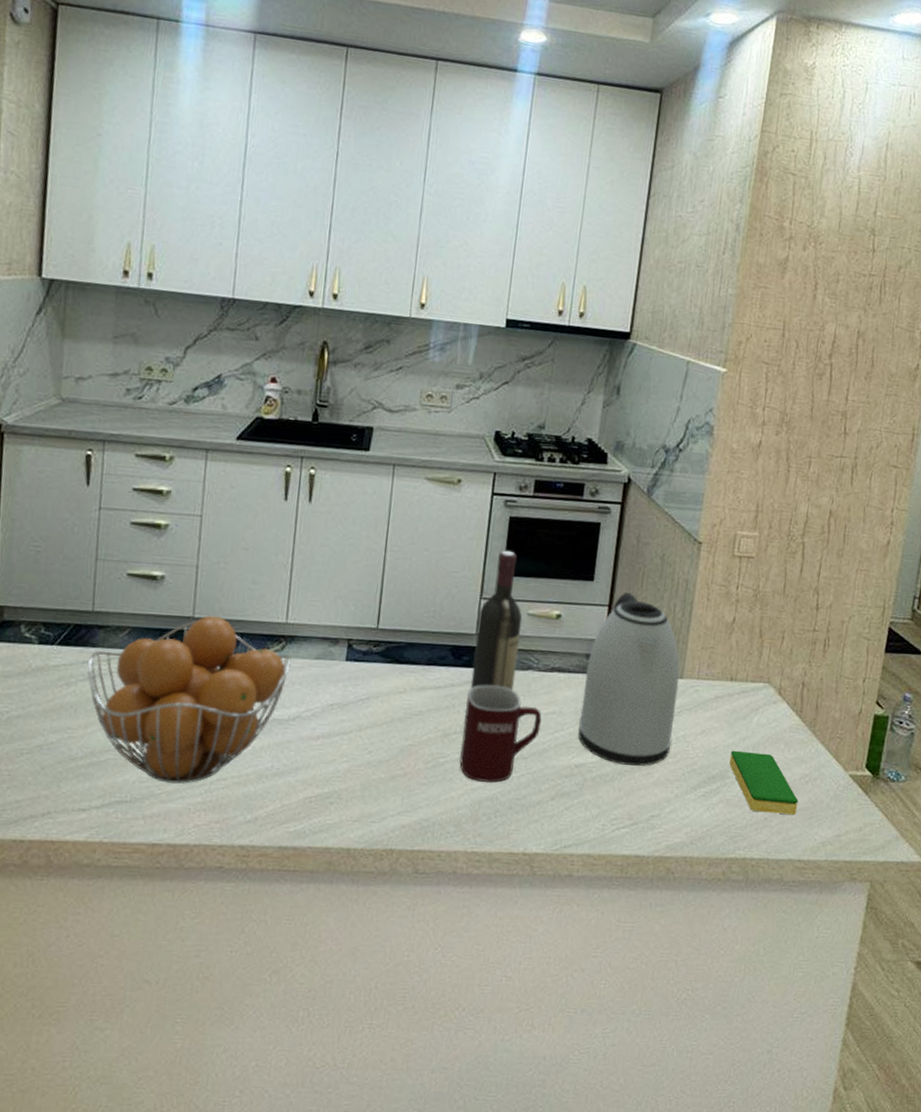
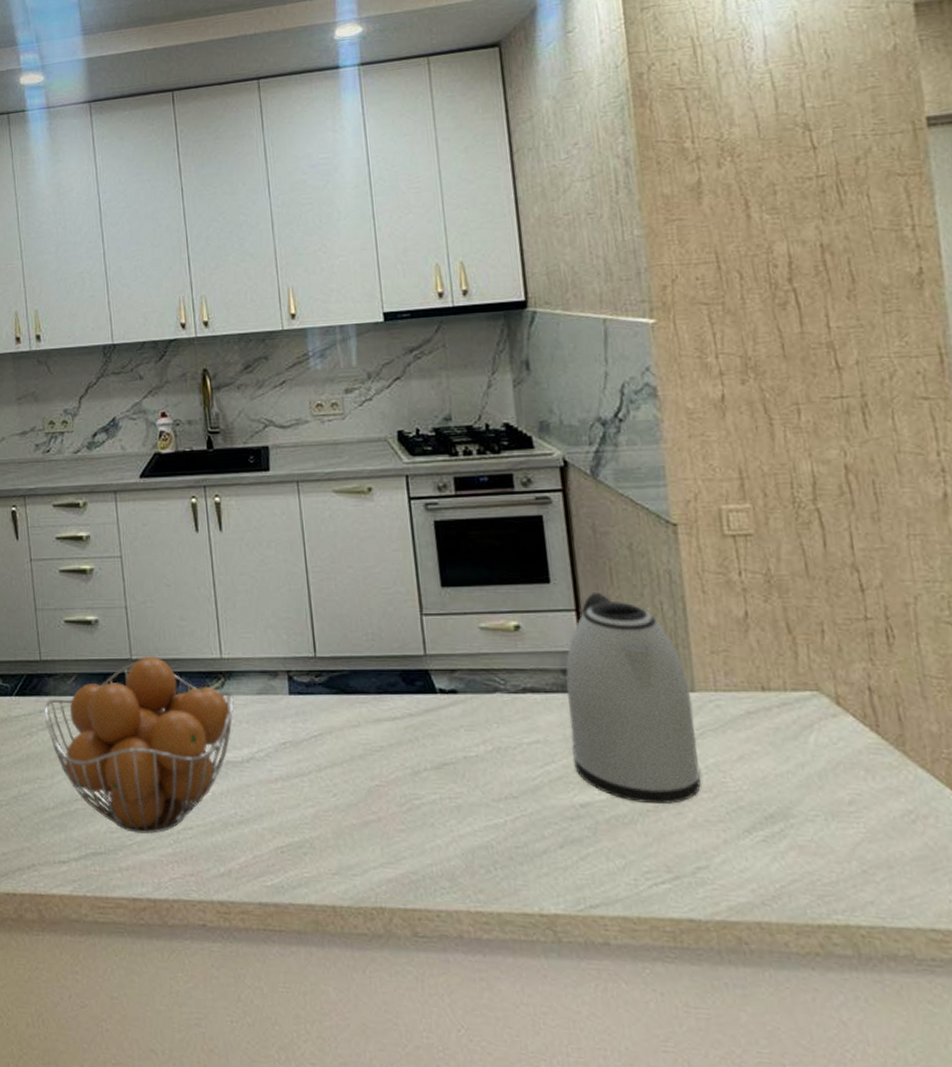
mug: present [459,685,542,783] -> none [429,713,526,829]
wine bottle: present [470,550,523,691] -> none [423,558,483,718]
dish sponge: present [729,750,798,816] -> none [788,780,911,867]

